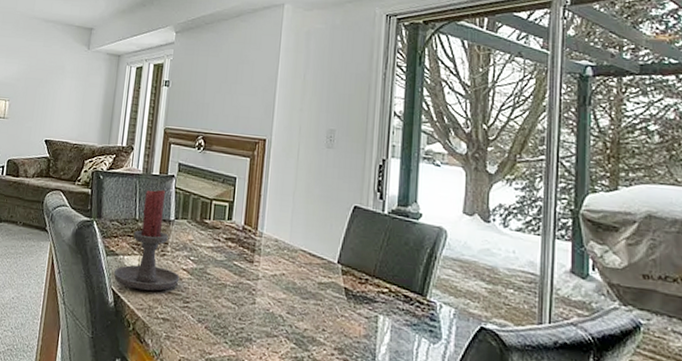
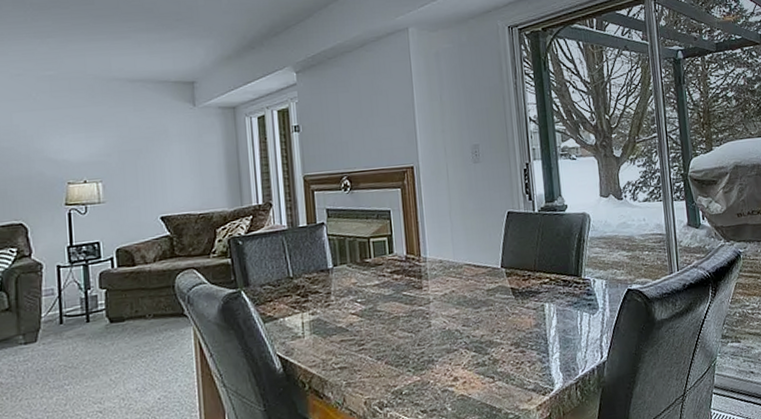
candle holder: present [113,189,180,291] -> none [275,240,350,349]

